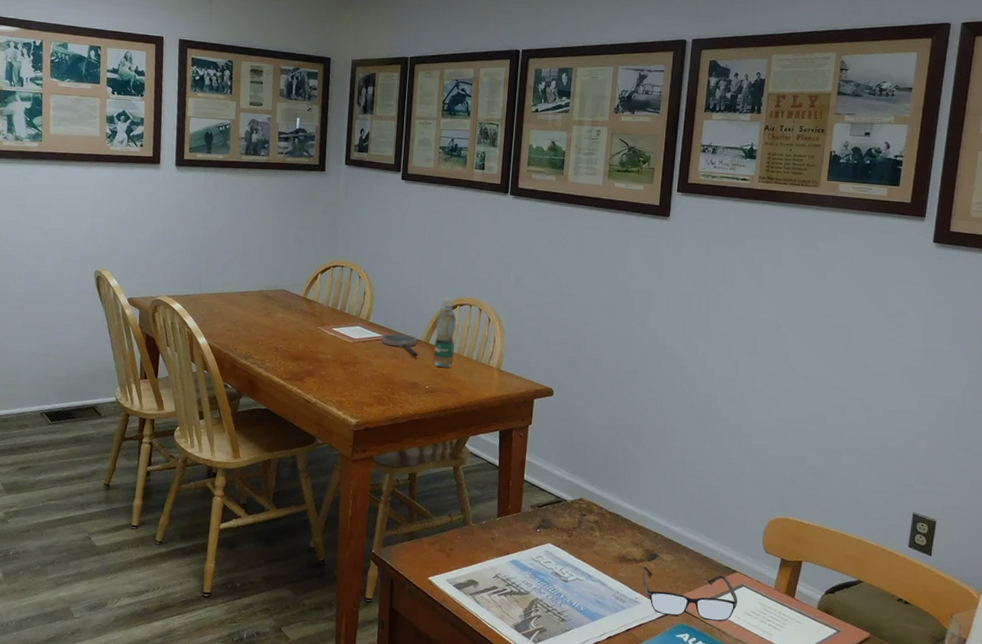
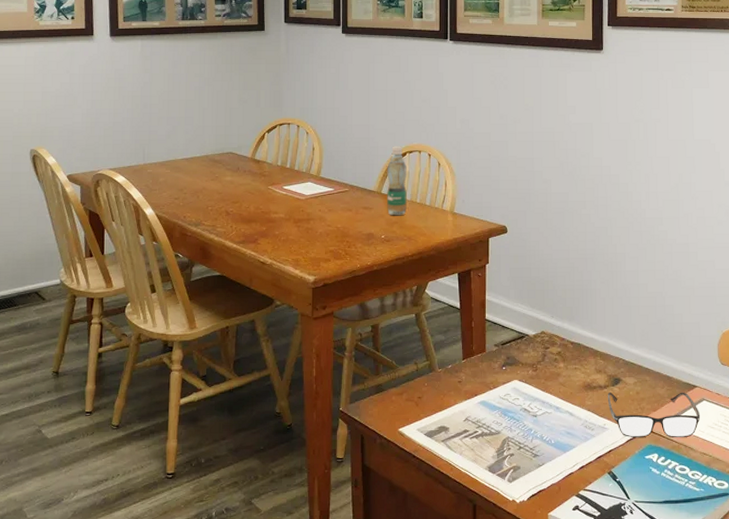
magnifying glass: present [381,333,418,358] -> none [333,186,372,209]

